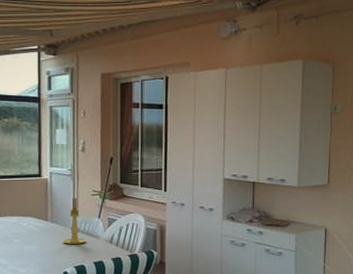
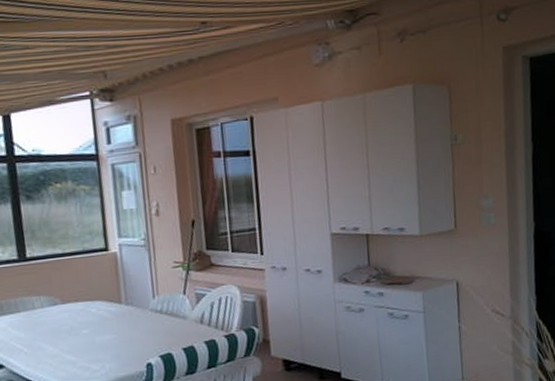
candle holder: present [63,196,87,245] -> none [142,271,172,330]

